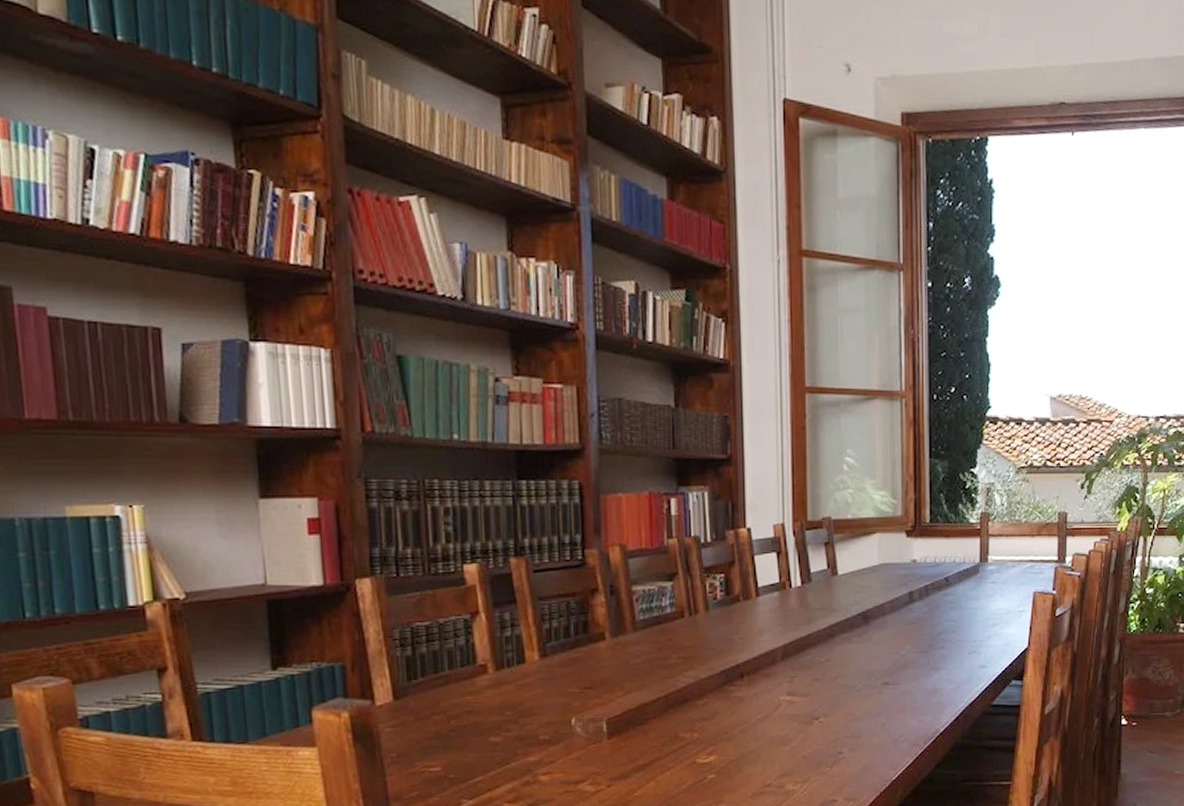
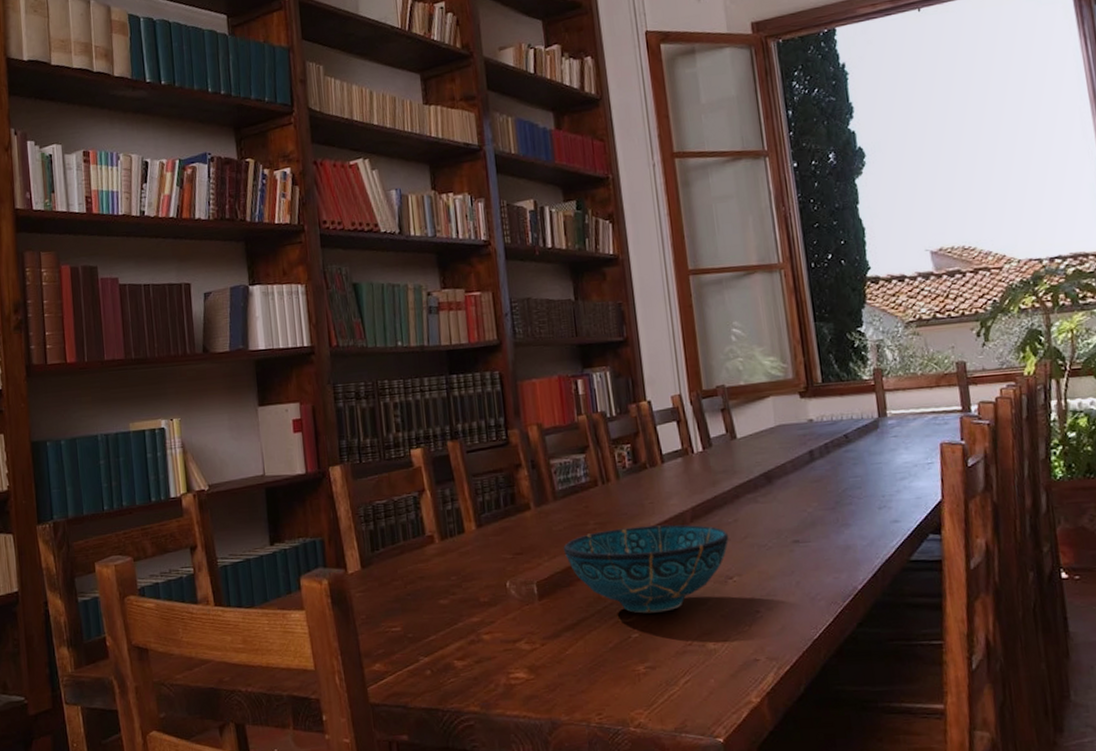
decorative bowl: none [639,662,820,754] -> present [563,524,729,614]

